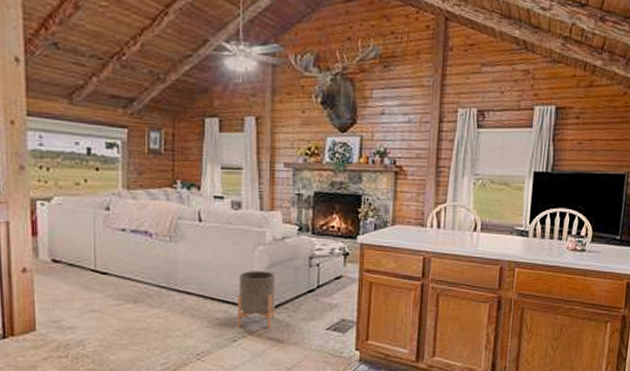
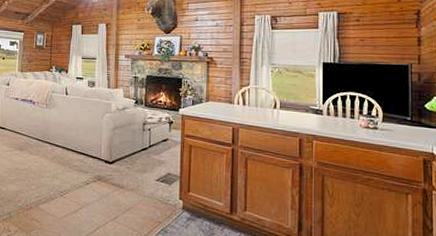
planter: present [238,271,276,328] -> none [90,131,118,176]

